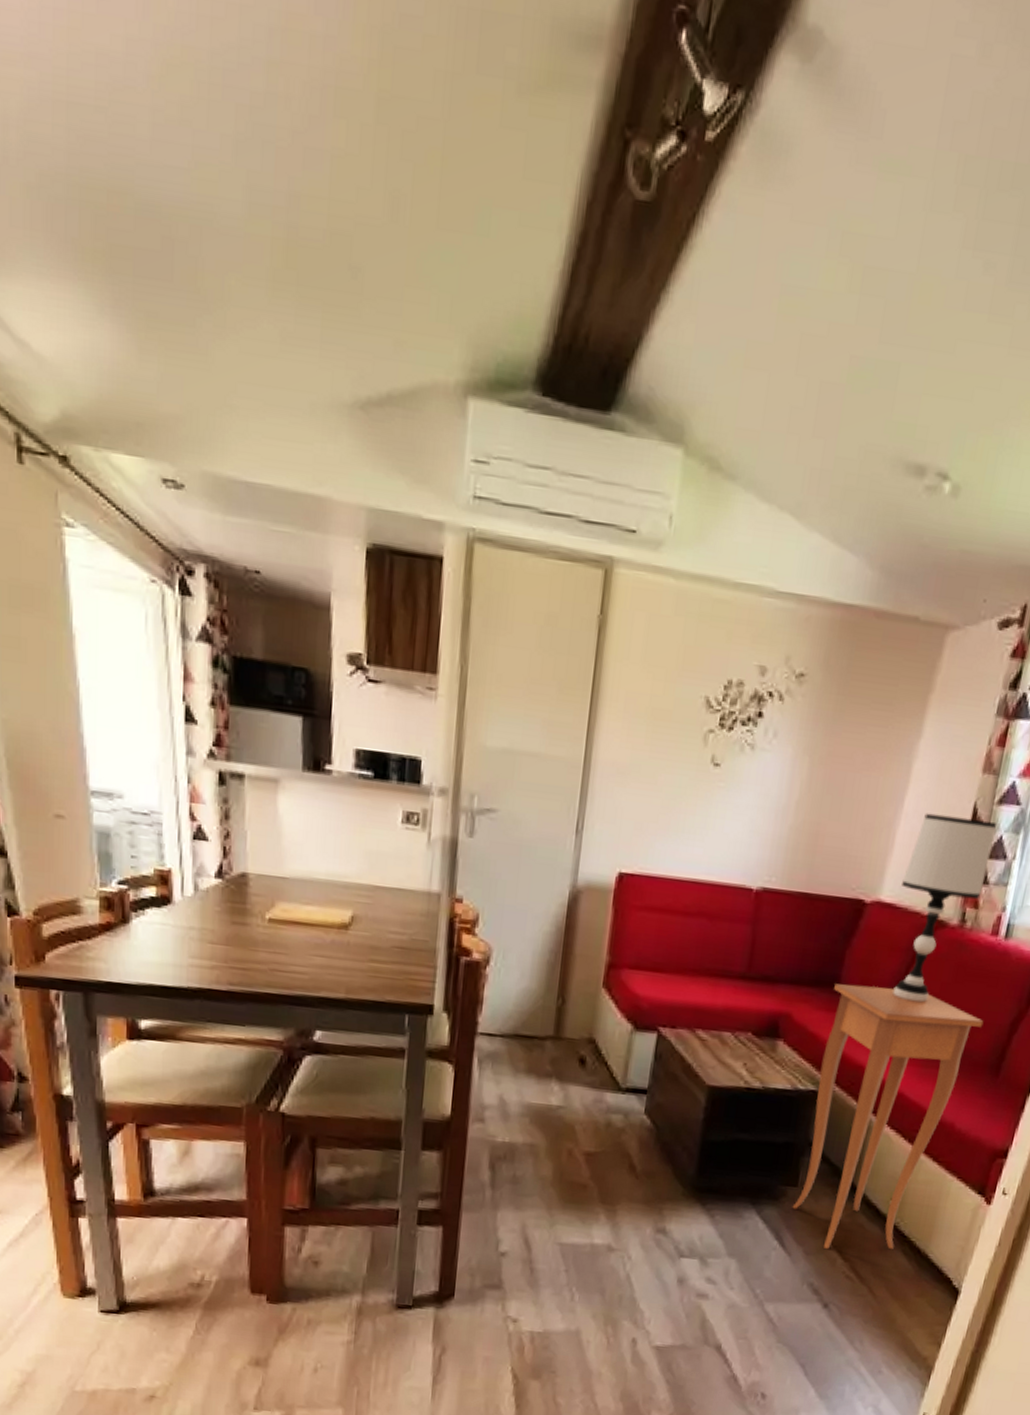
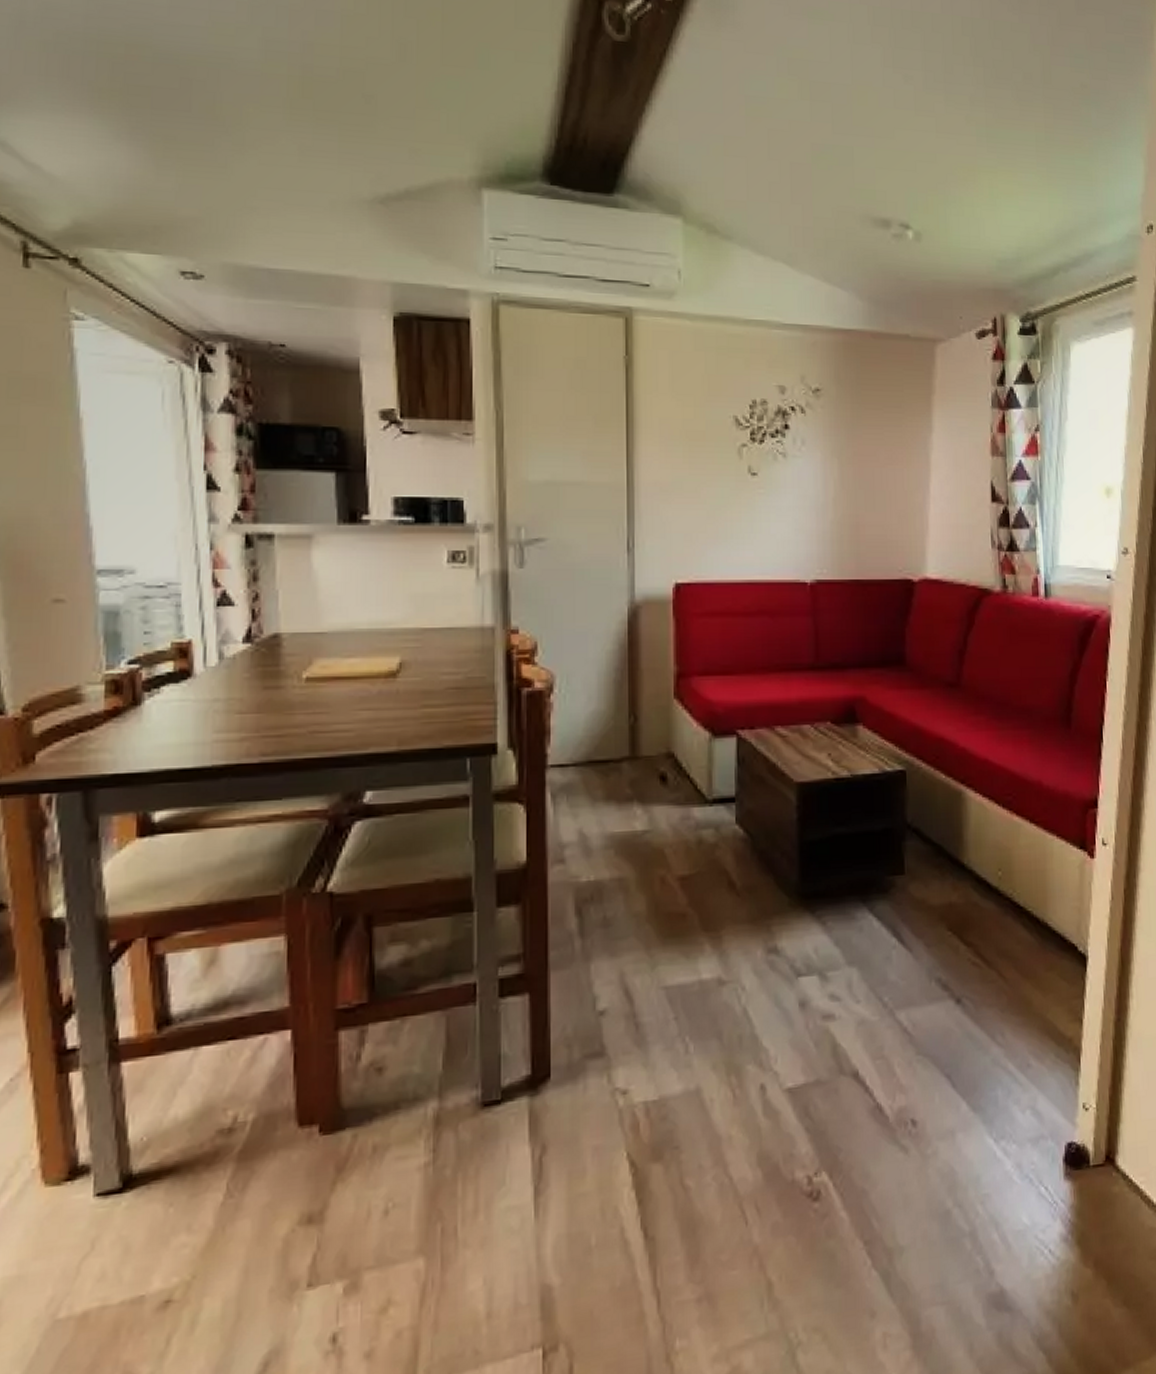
side table: present [792,983,984,1250] -> none [901,659,1045,938]
table lamp: present [892,813,998,1003] -> none [943,495,1015,668]

